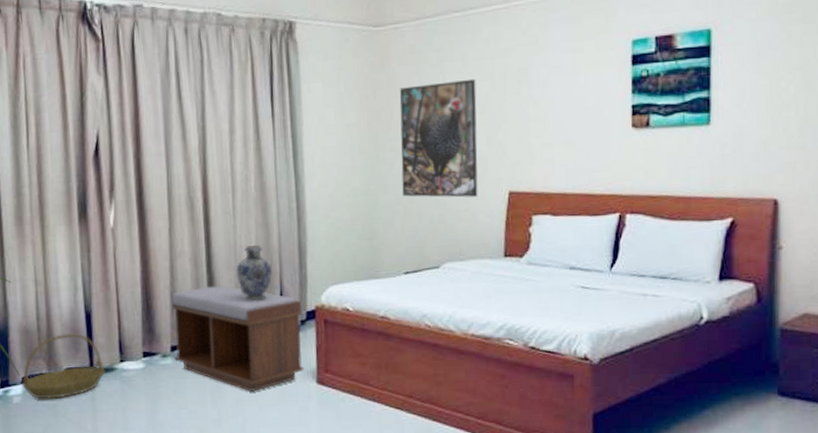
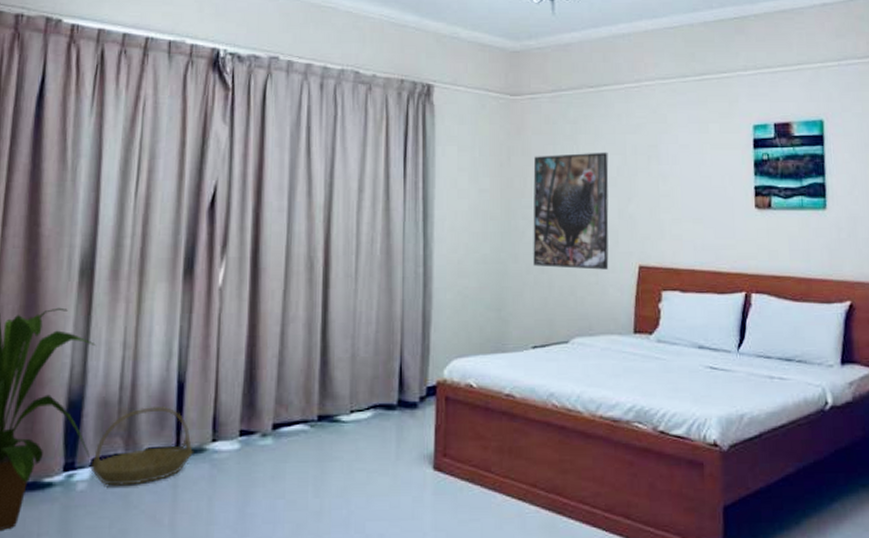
bench: present [171,286,305,391] -> none [276,355,423,478]
decorative vase: present [236,245,273,301] -> none [353,312,394,374]

